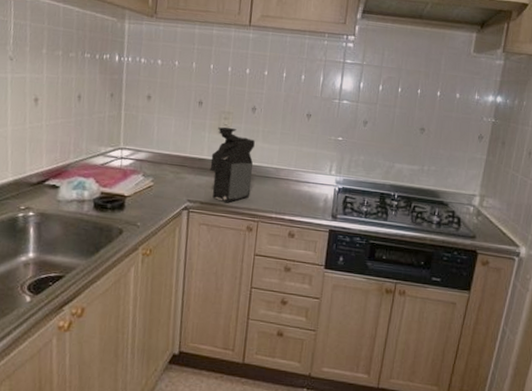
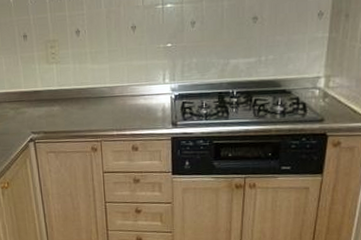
coffee maker: present [210,127,255,202] -> none [45,55,89,128]

